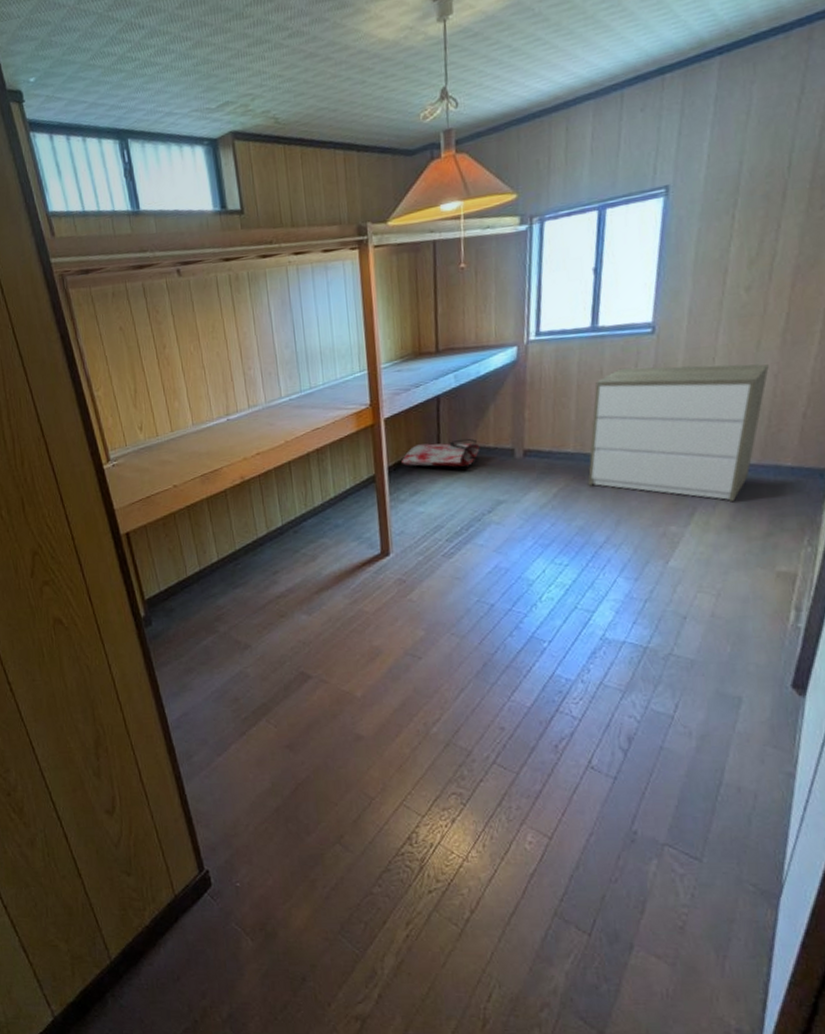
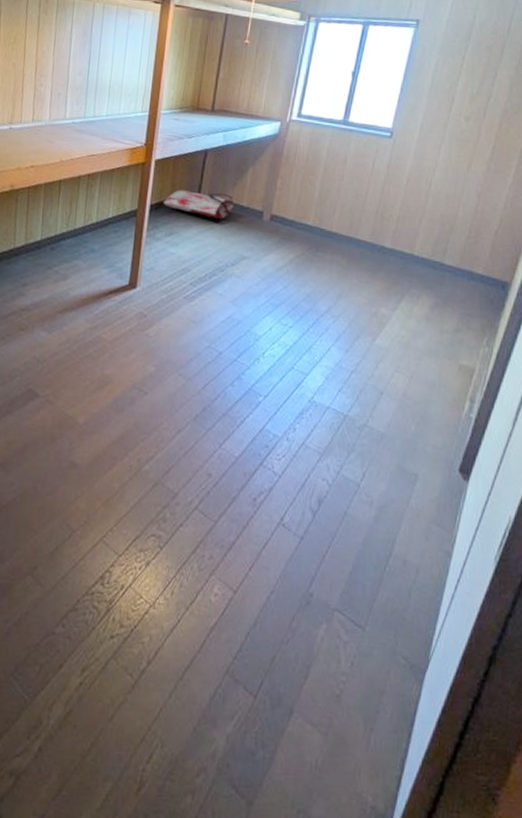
dresser: present [587,363,769,501] -> none [320,161,475,295]

